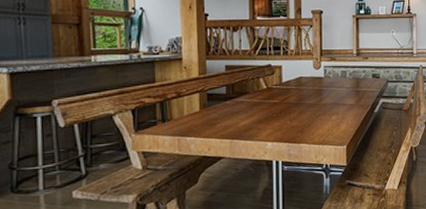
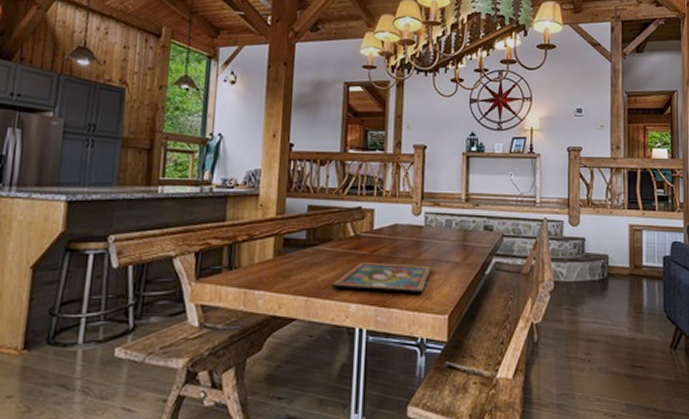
framed painting: none [250,108,332,132] -> present [331,262,433,294]

